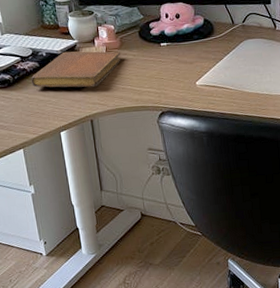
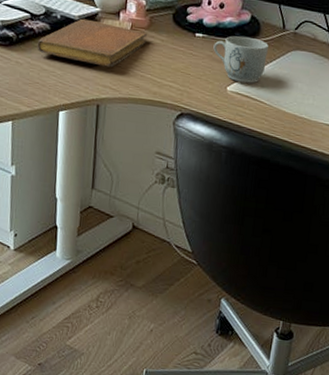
mug: none [177,37,225,76] -> present [213,36,268,83]

